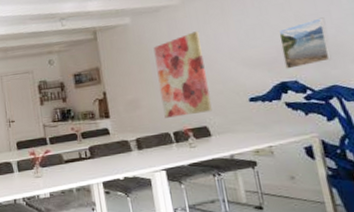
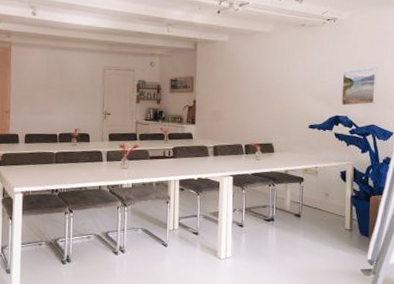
wall art: present [153,31,212,118] -> none [241,59,282,132]

